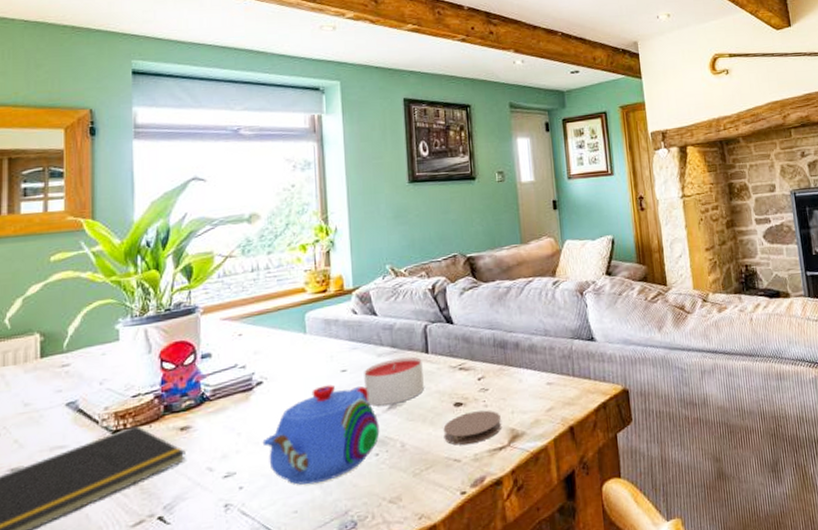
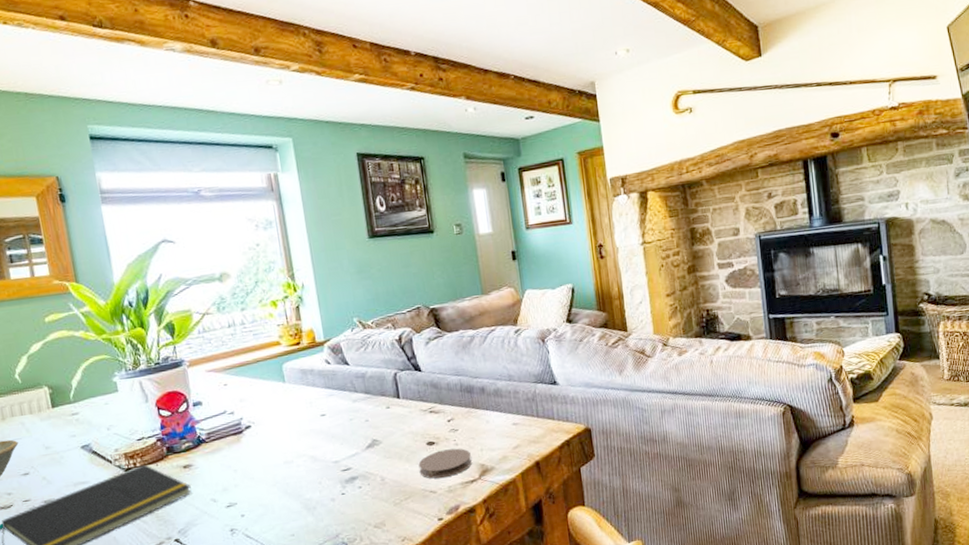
teapot: present [262,384,380,485] -> none [257,427,361,513]
candle: present [364,356,424,406] -> none [341,401,398,446]

